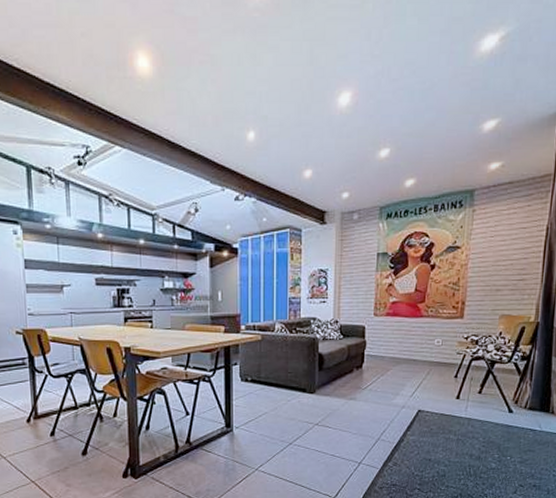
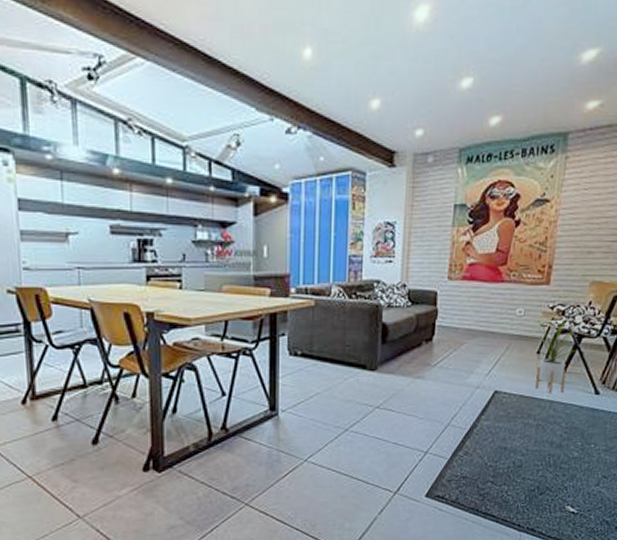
house plant: none [454,344,492,413] -> present [535,315,580,394]

